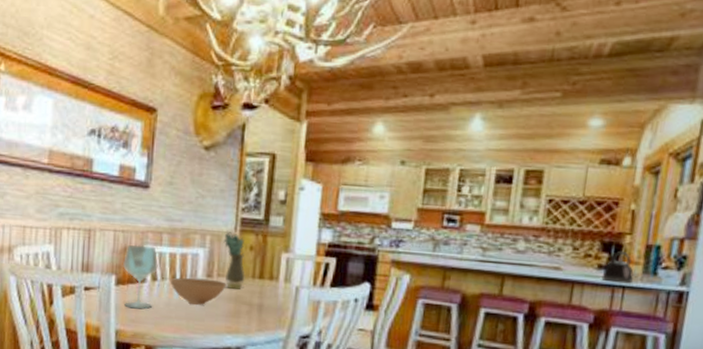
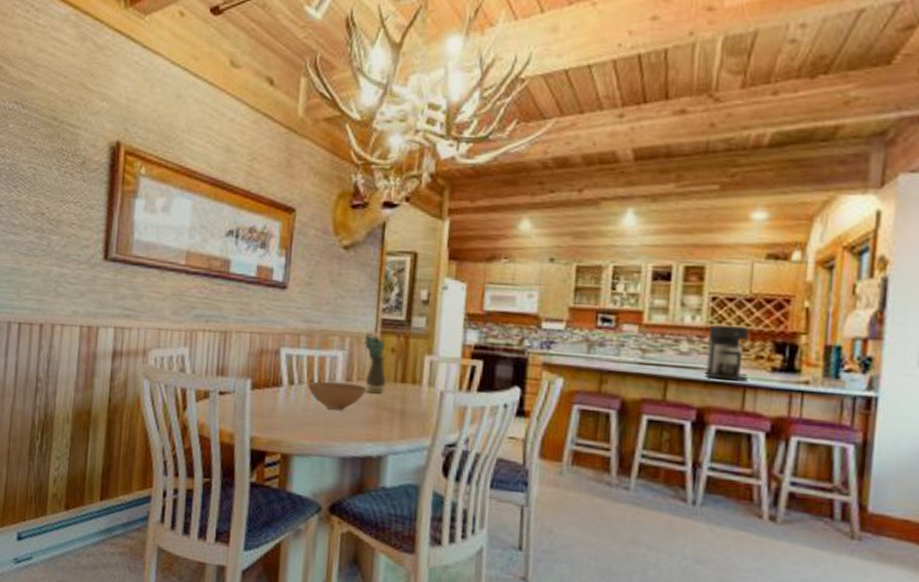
wine glass: present [122,244,158,309] -> none [258,347,296,415]
coffee maker: none [538,225,580,278] -> present [705,325,749,382]
kettle: present [601,251,634,284] -> none [776,353,814,389]

